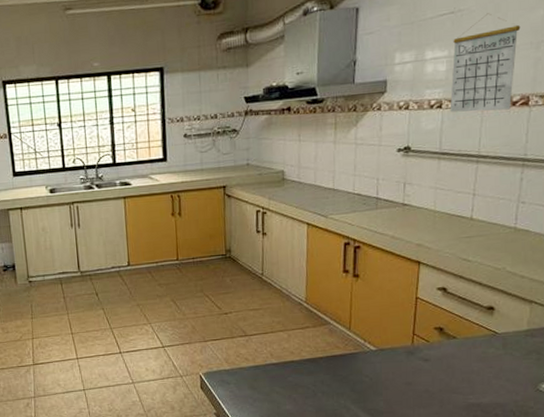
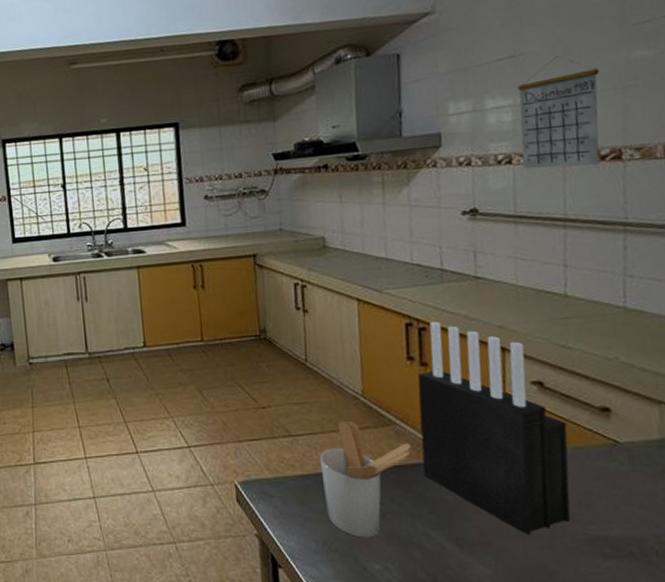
utensil holder: none [268,322,341,412] -> present [319,420,412,538]
knife block: none [348,241,461,405] -> present [417,322,571,536]

